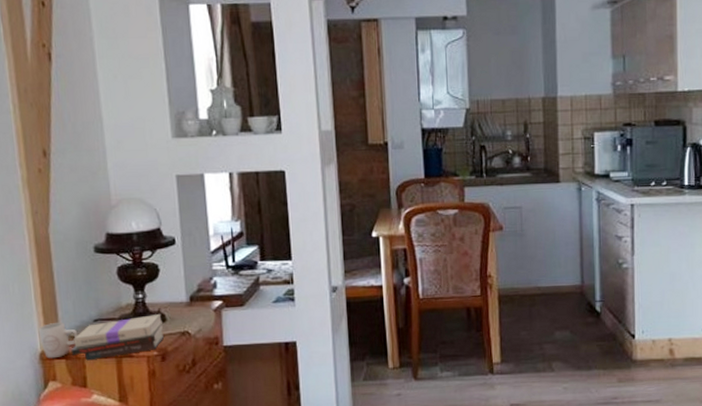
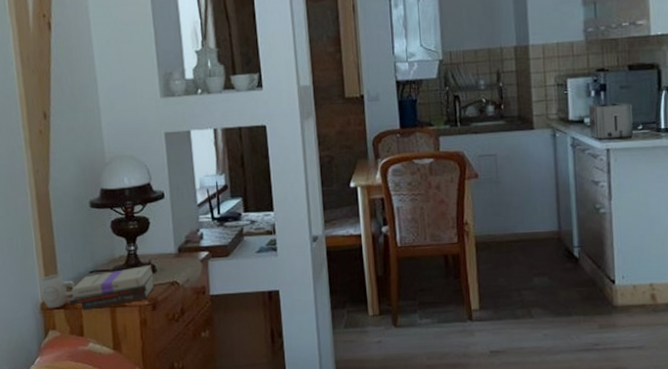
toaster: none [615,158,658,196] -> present [589,102,633,141]

